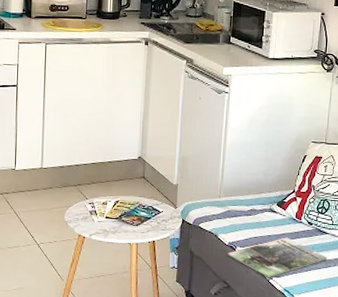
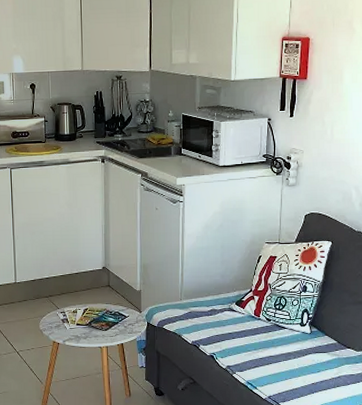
magazine: present [228,237,328,277] -> none [192,334,287,372]

